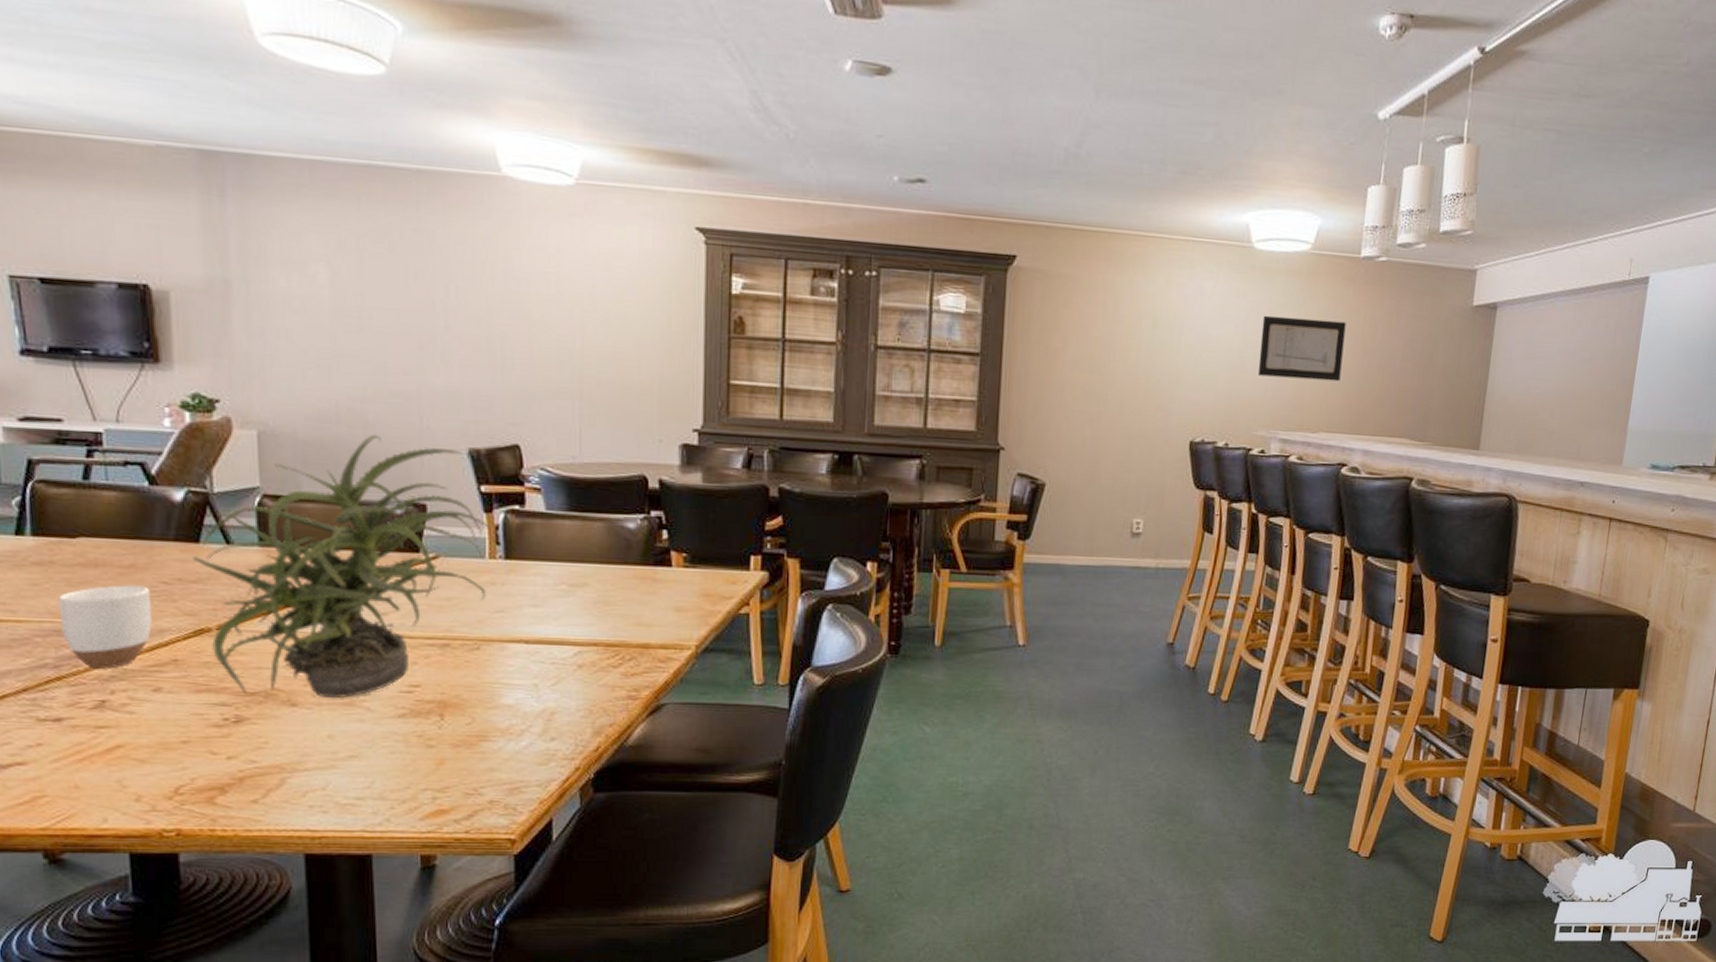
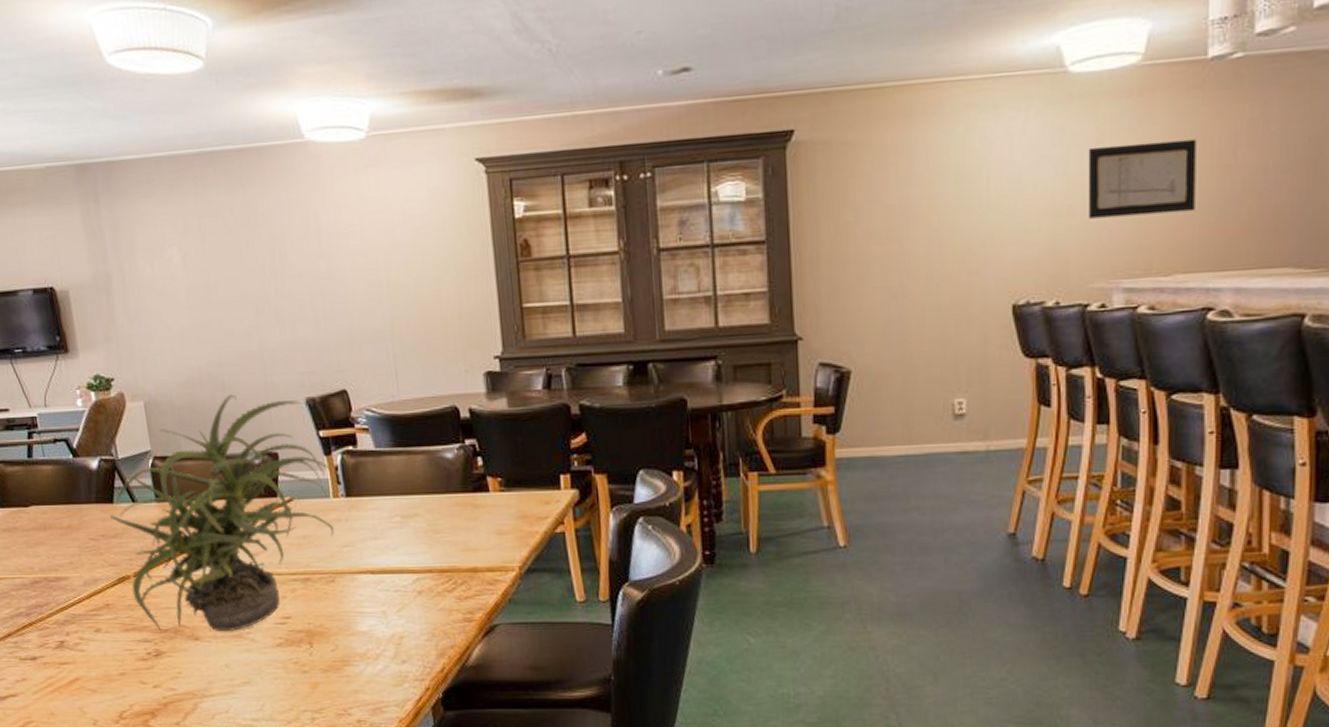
mug: present [58,585,152,669] -> none [22,543,89,615]

